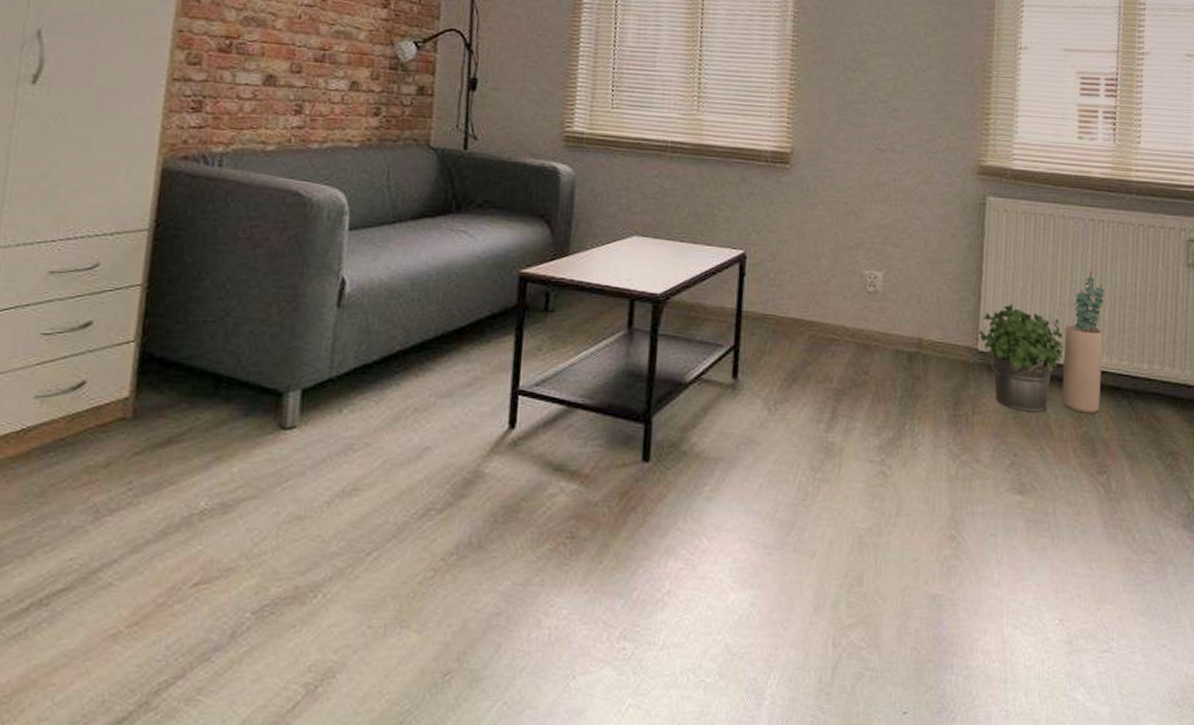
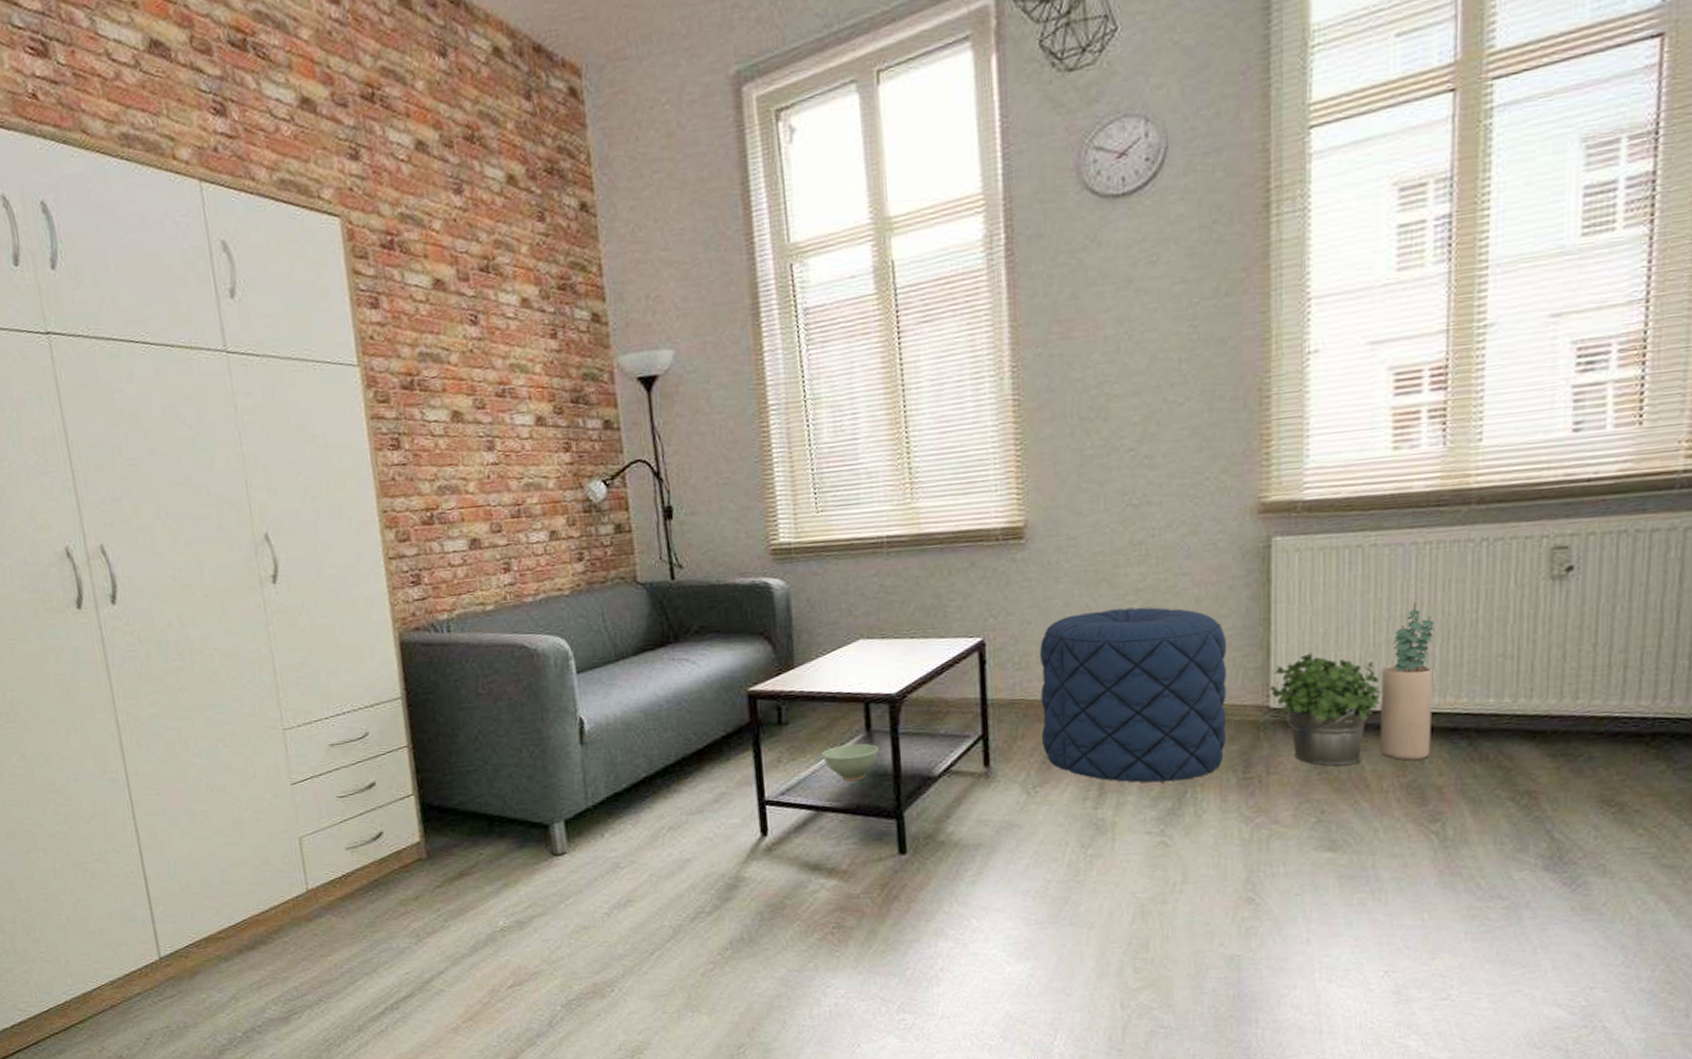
bowl: none [581,340,637,379] -> present [821,743,879,782]
pouf: none [786,240,948,412] -> present [1040,607,1228,783]

